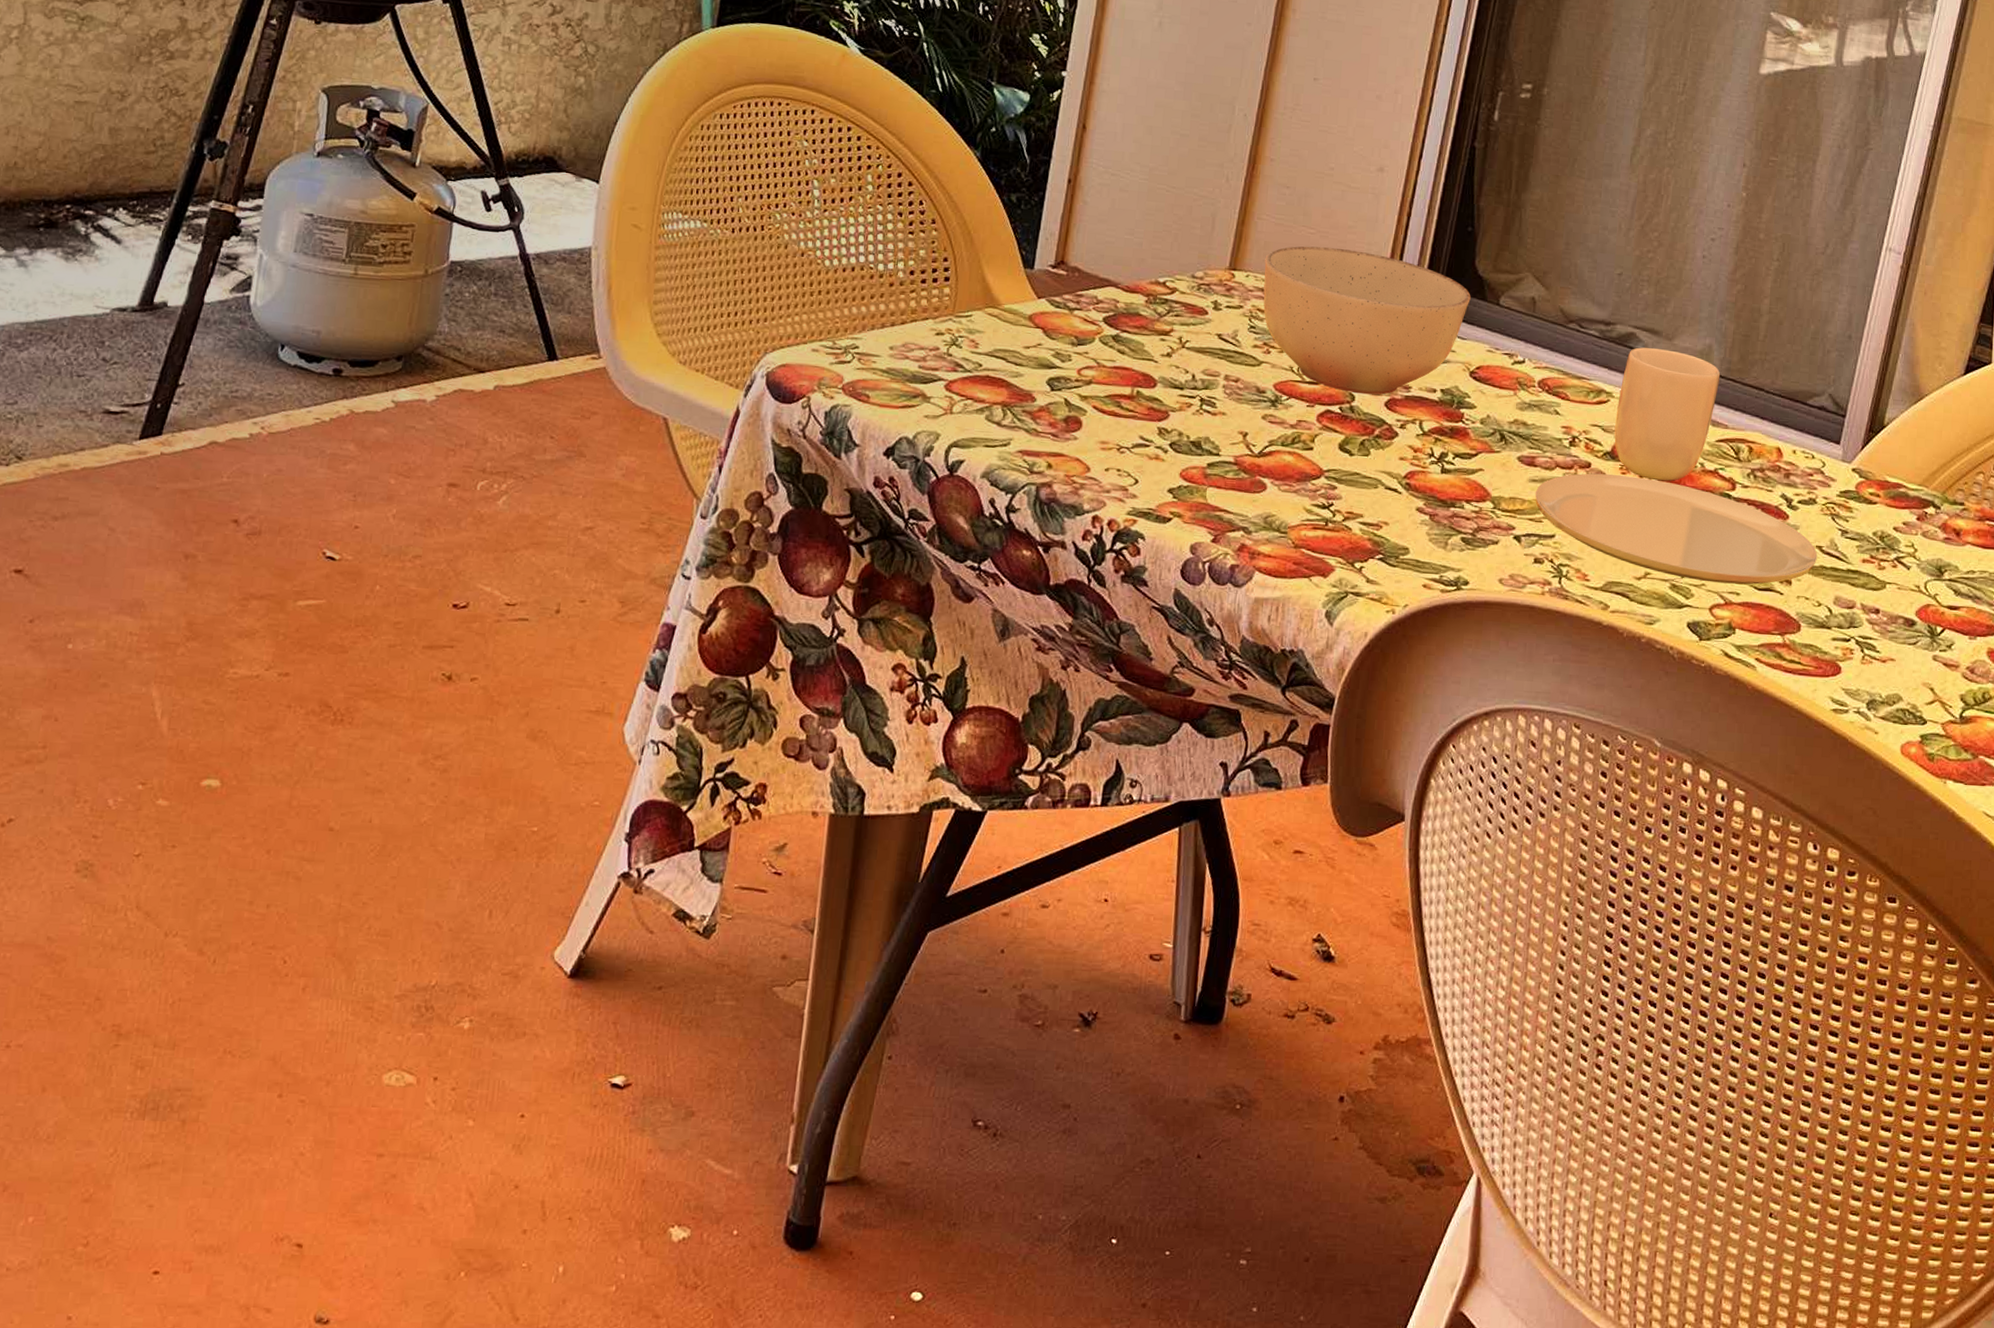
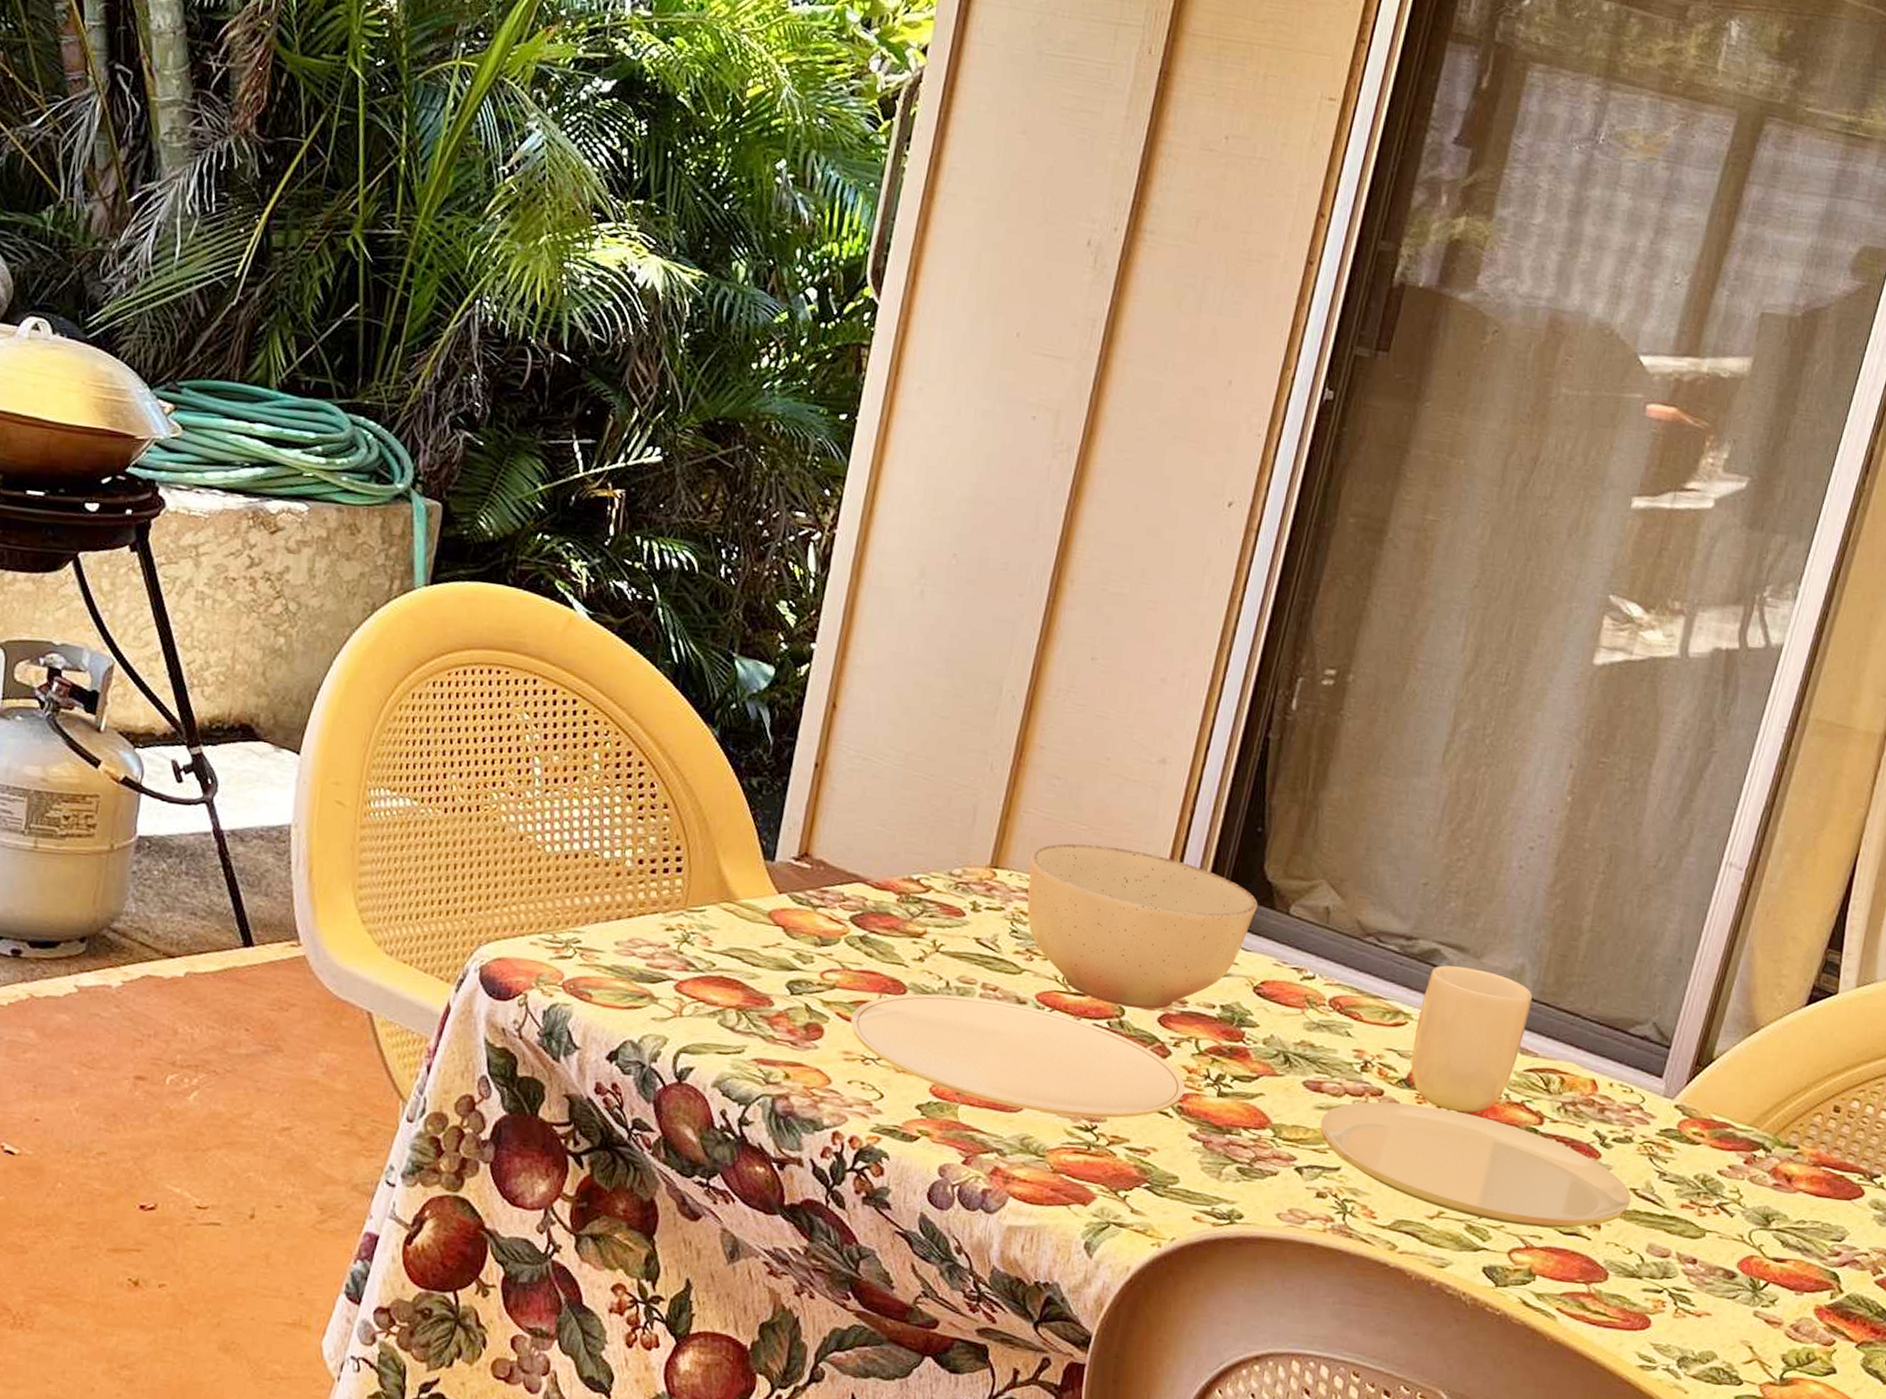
plate: none [1106,386,1412,496] -> present [850,993,1186,1118]

